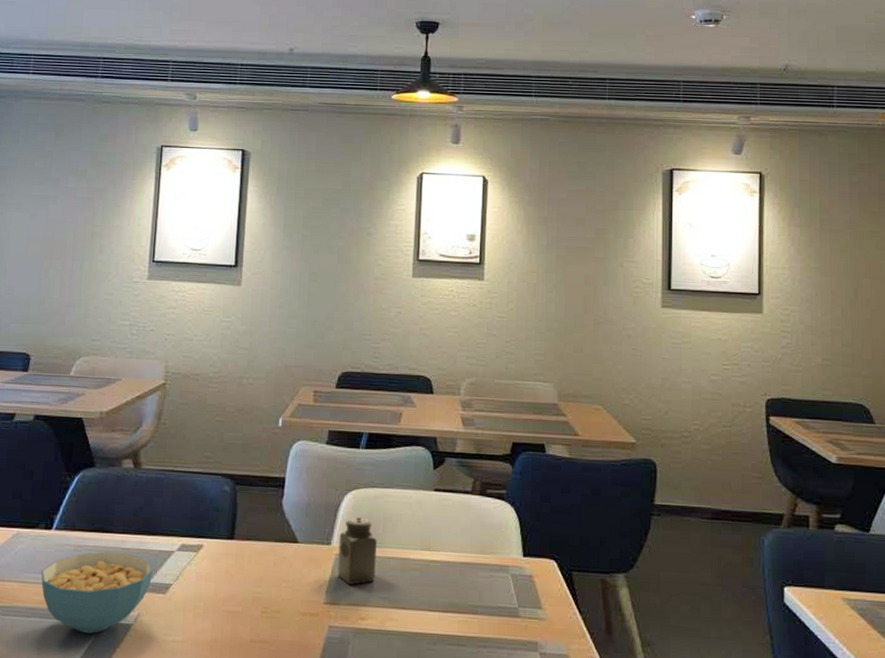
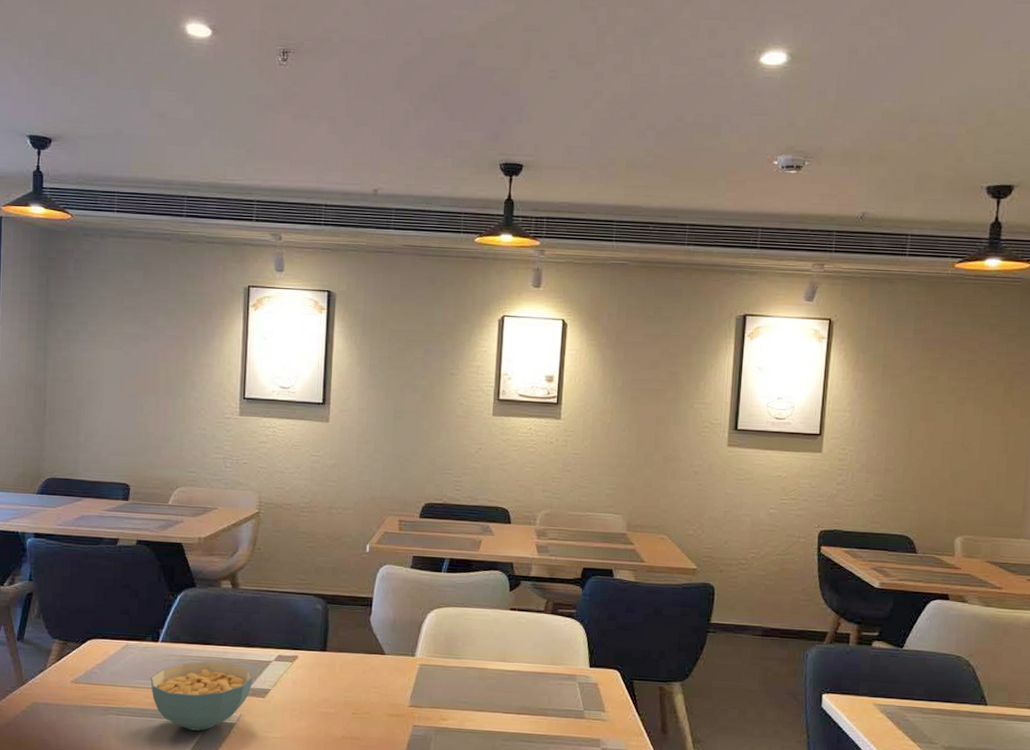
salt shaker: present [337,517,377,585] -> none [421,632,457,691]

